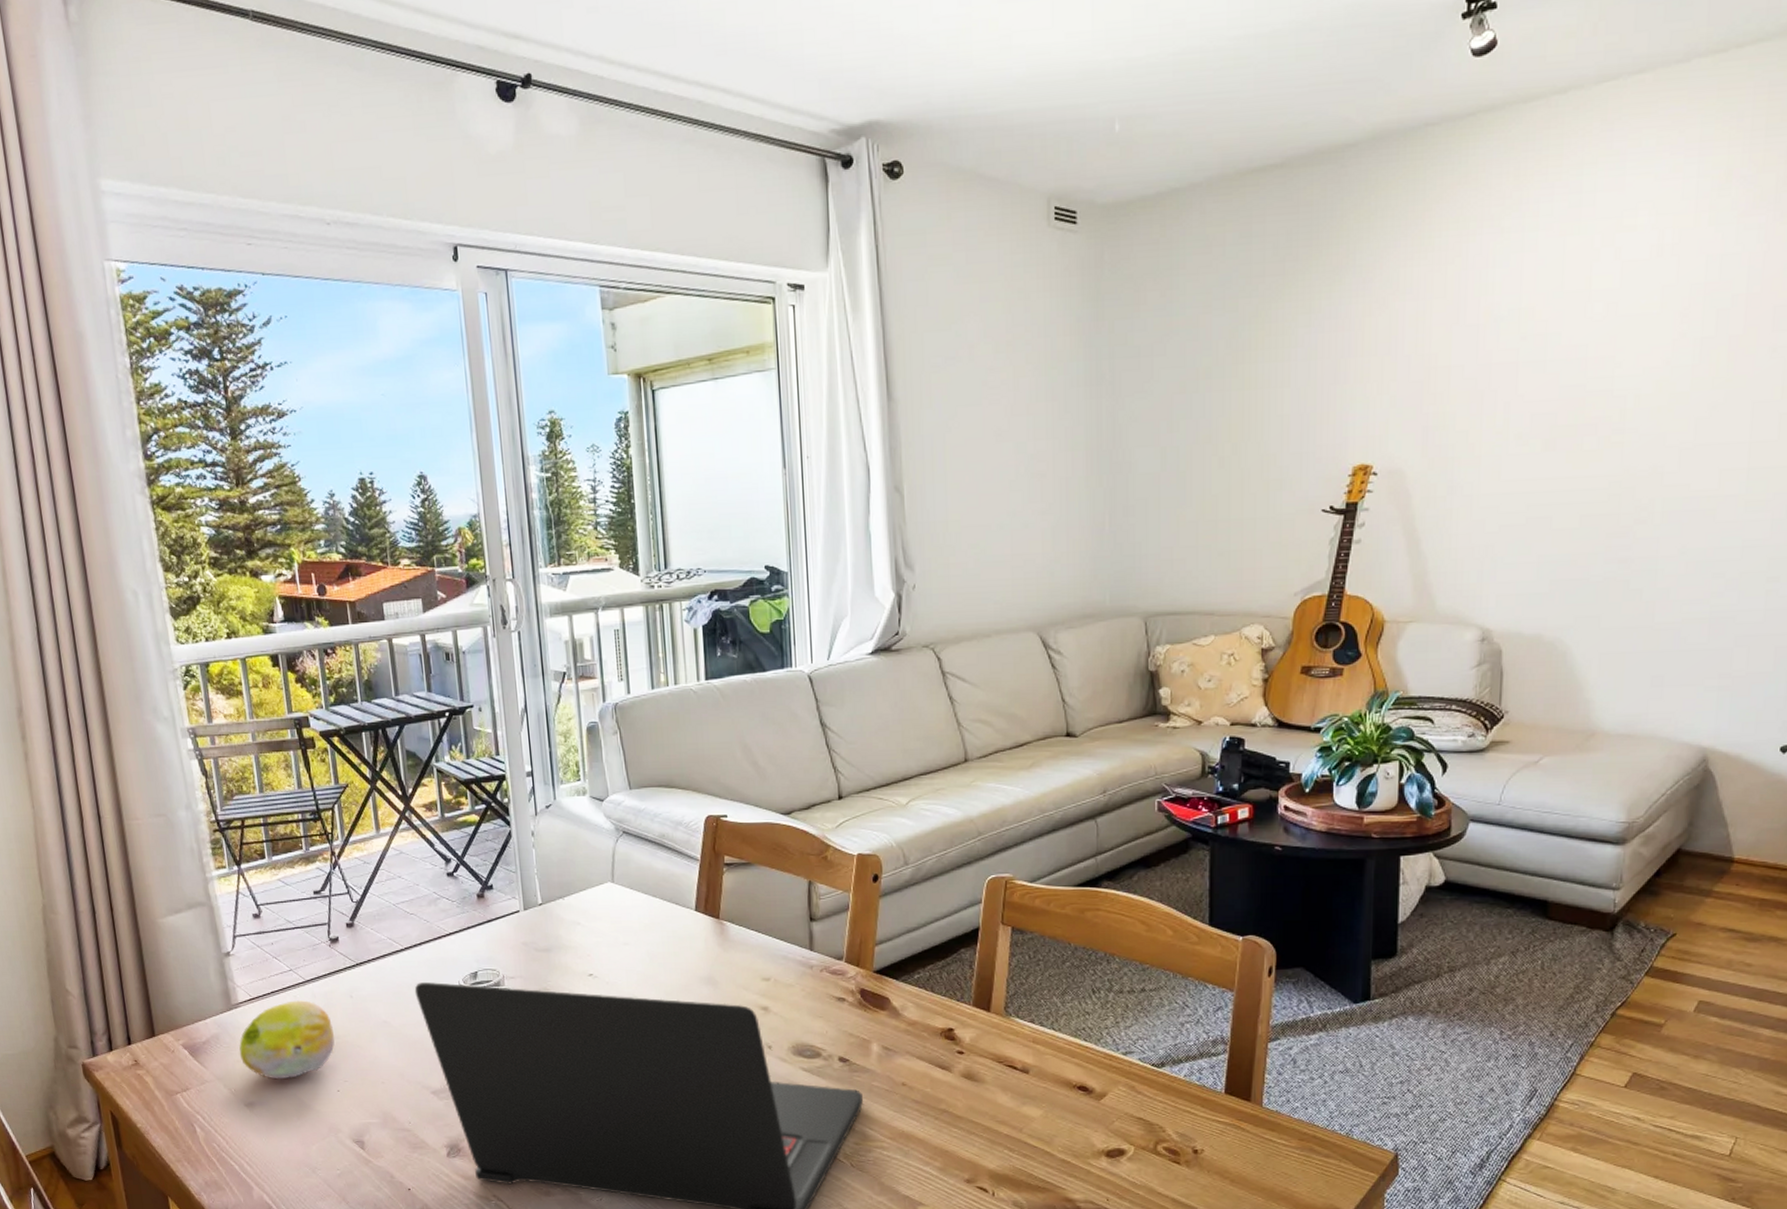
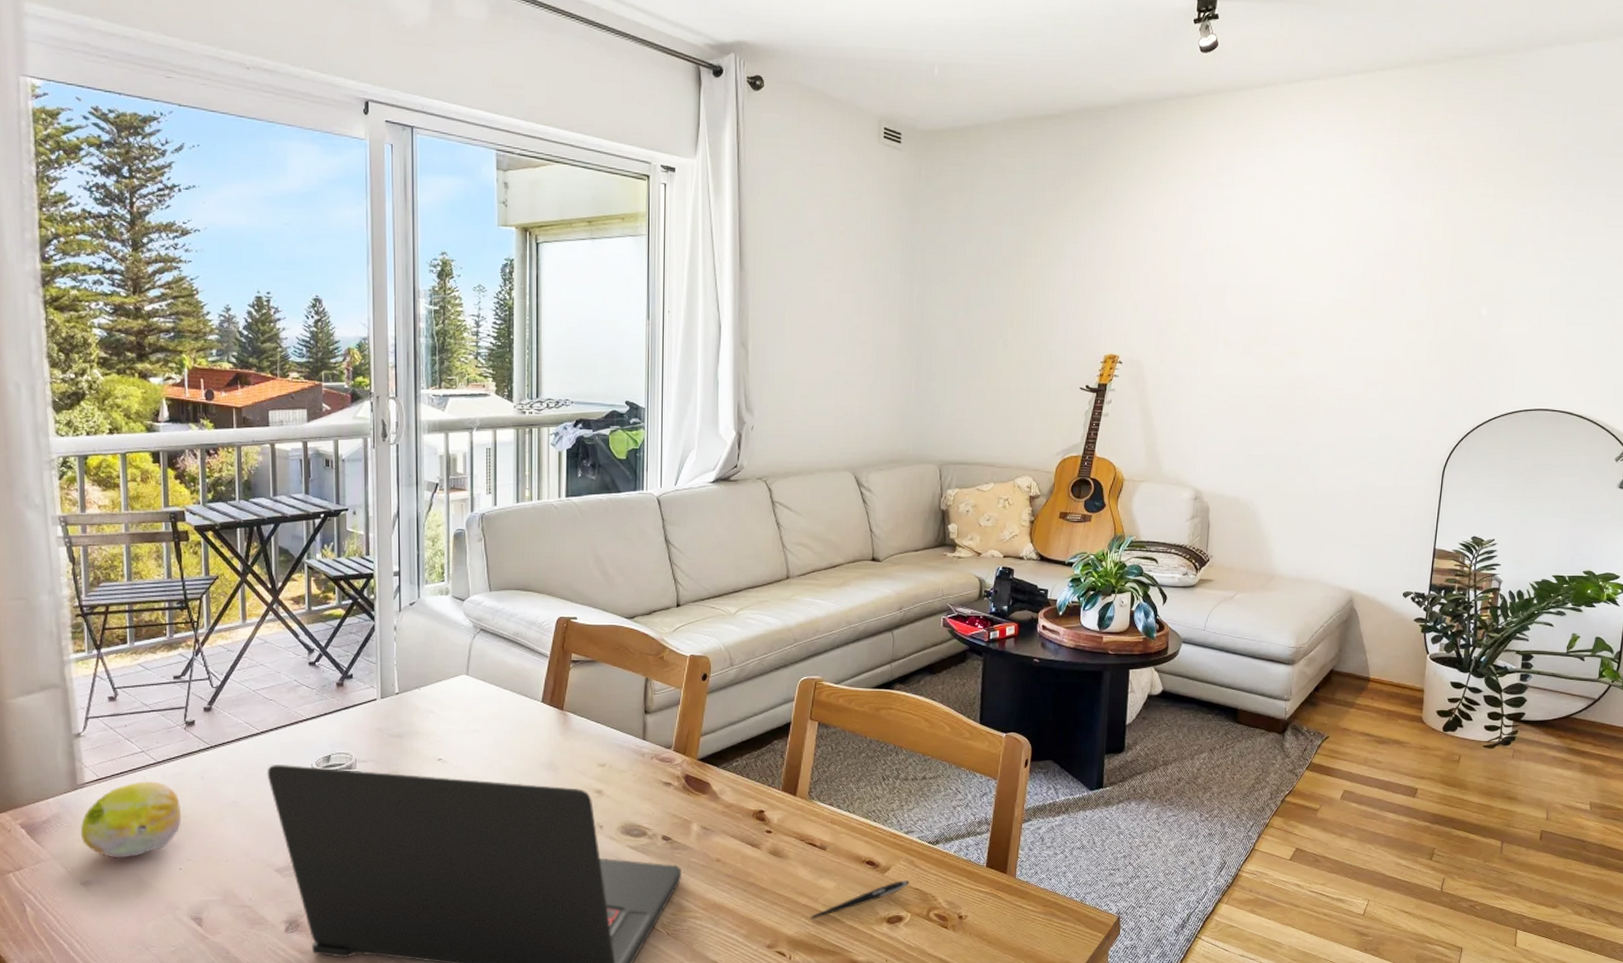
pen: none [1015,1107,1132,1152] -> present [811,879,910,919]

